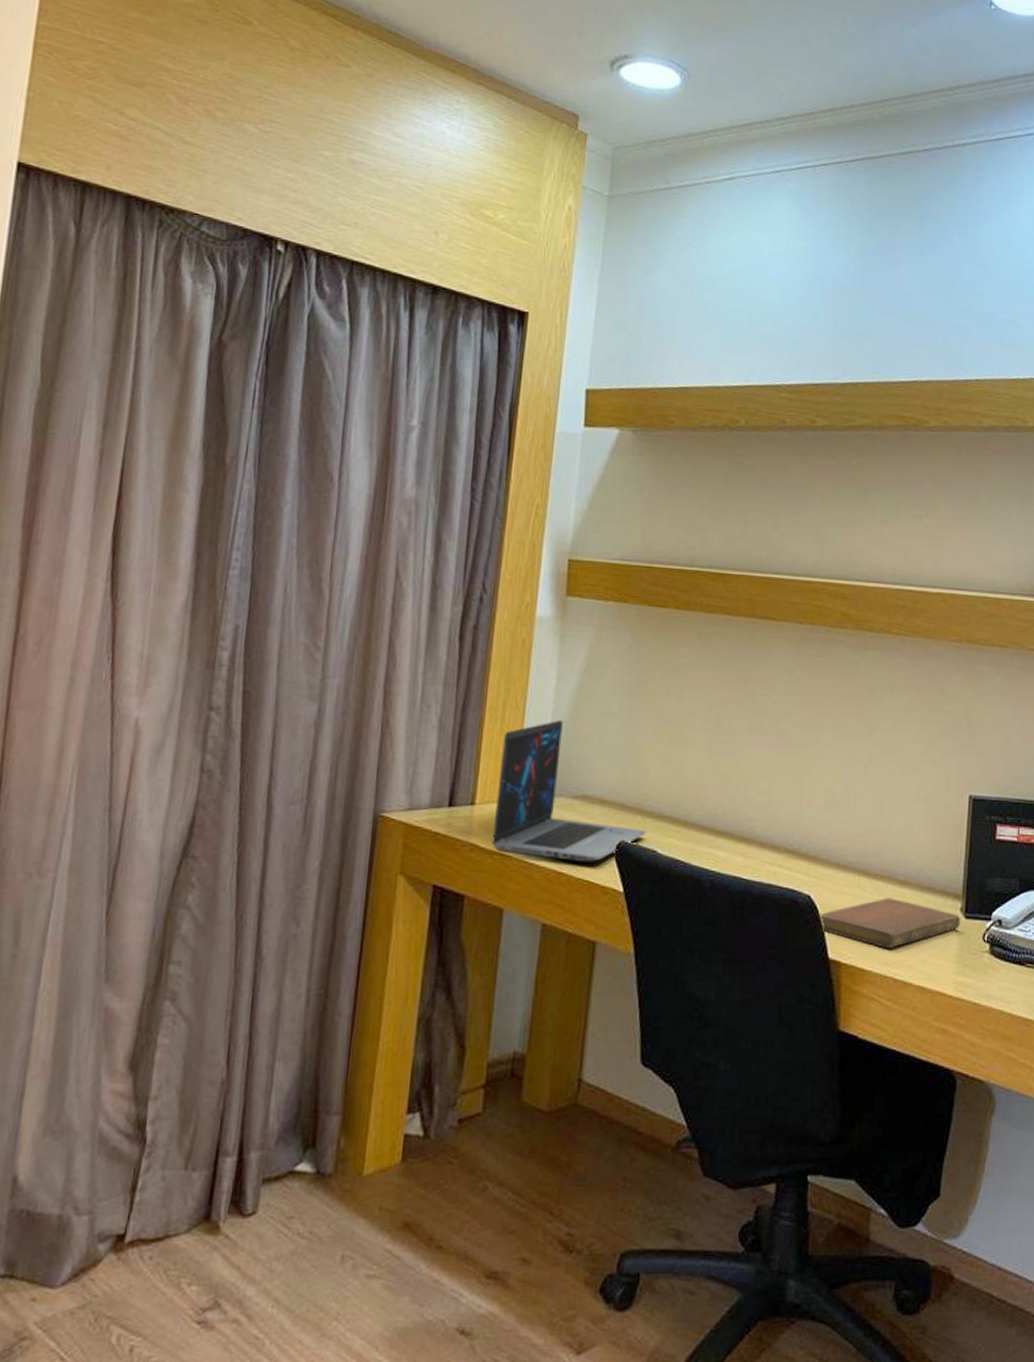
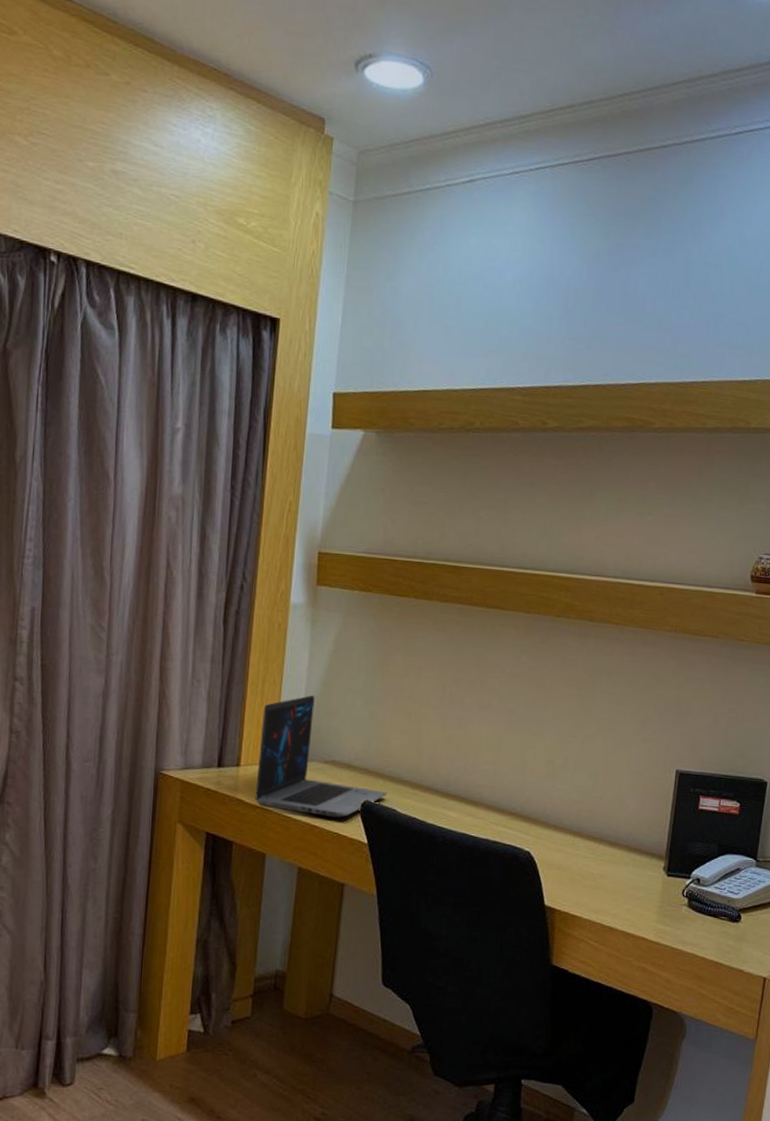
notebook: present [818,898,961,949] -> none [536,856,664,900]

